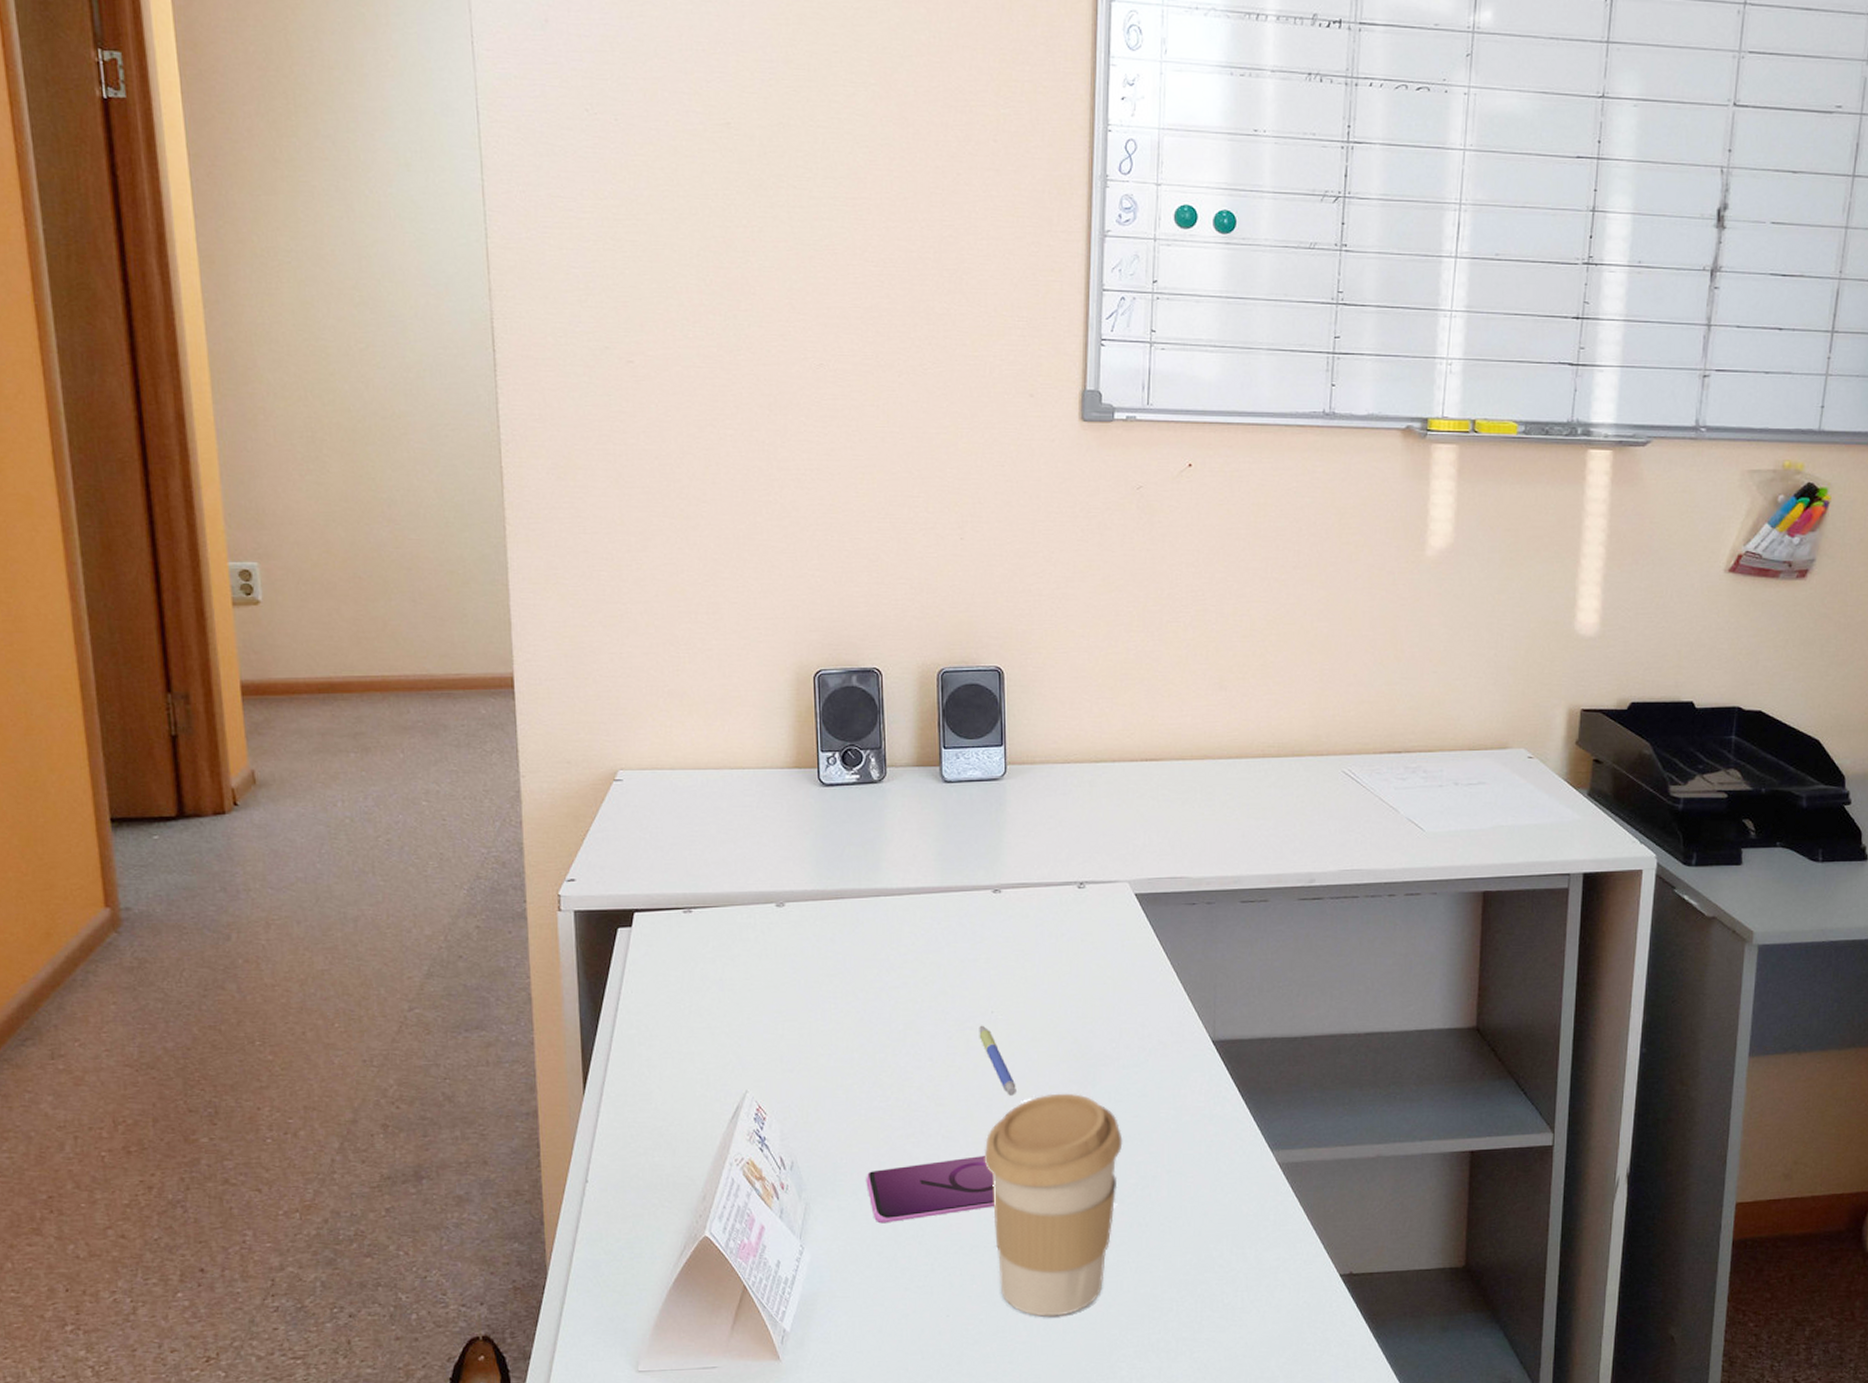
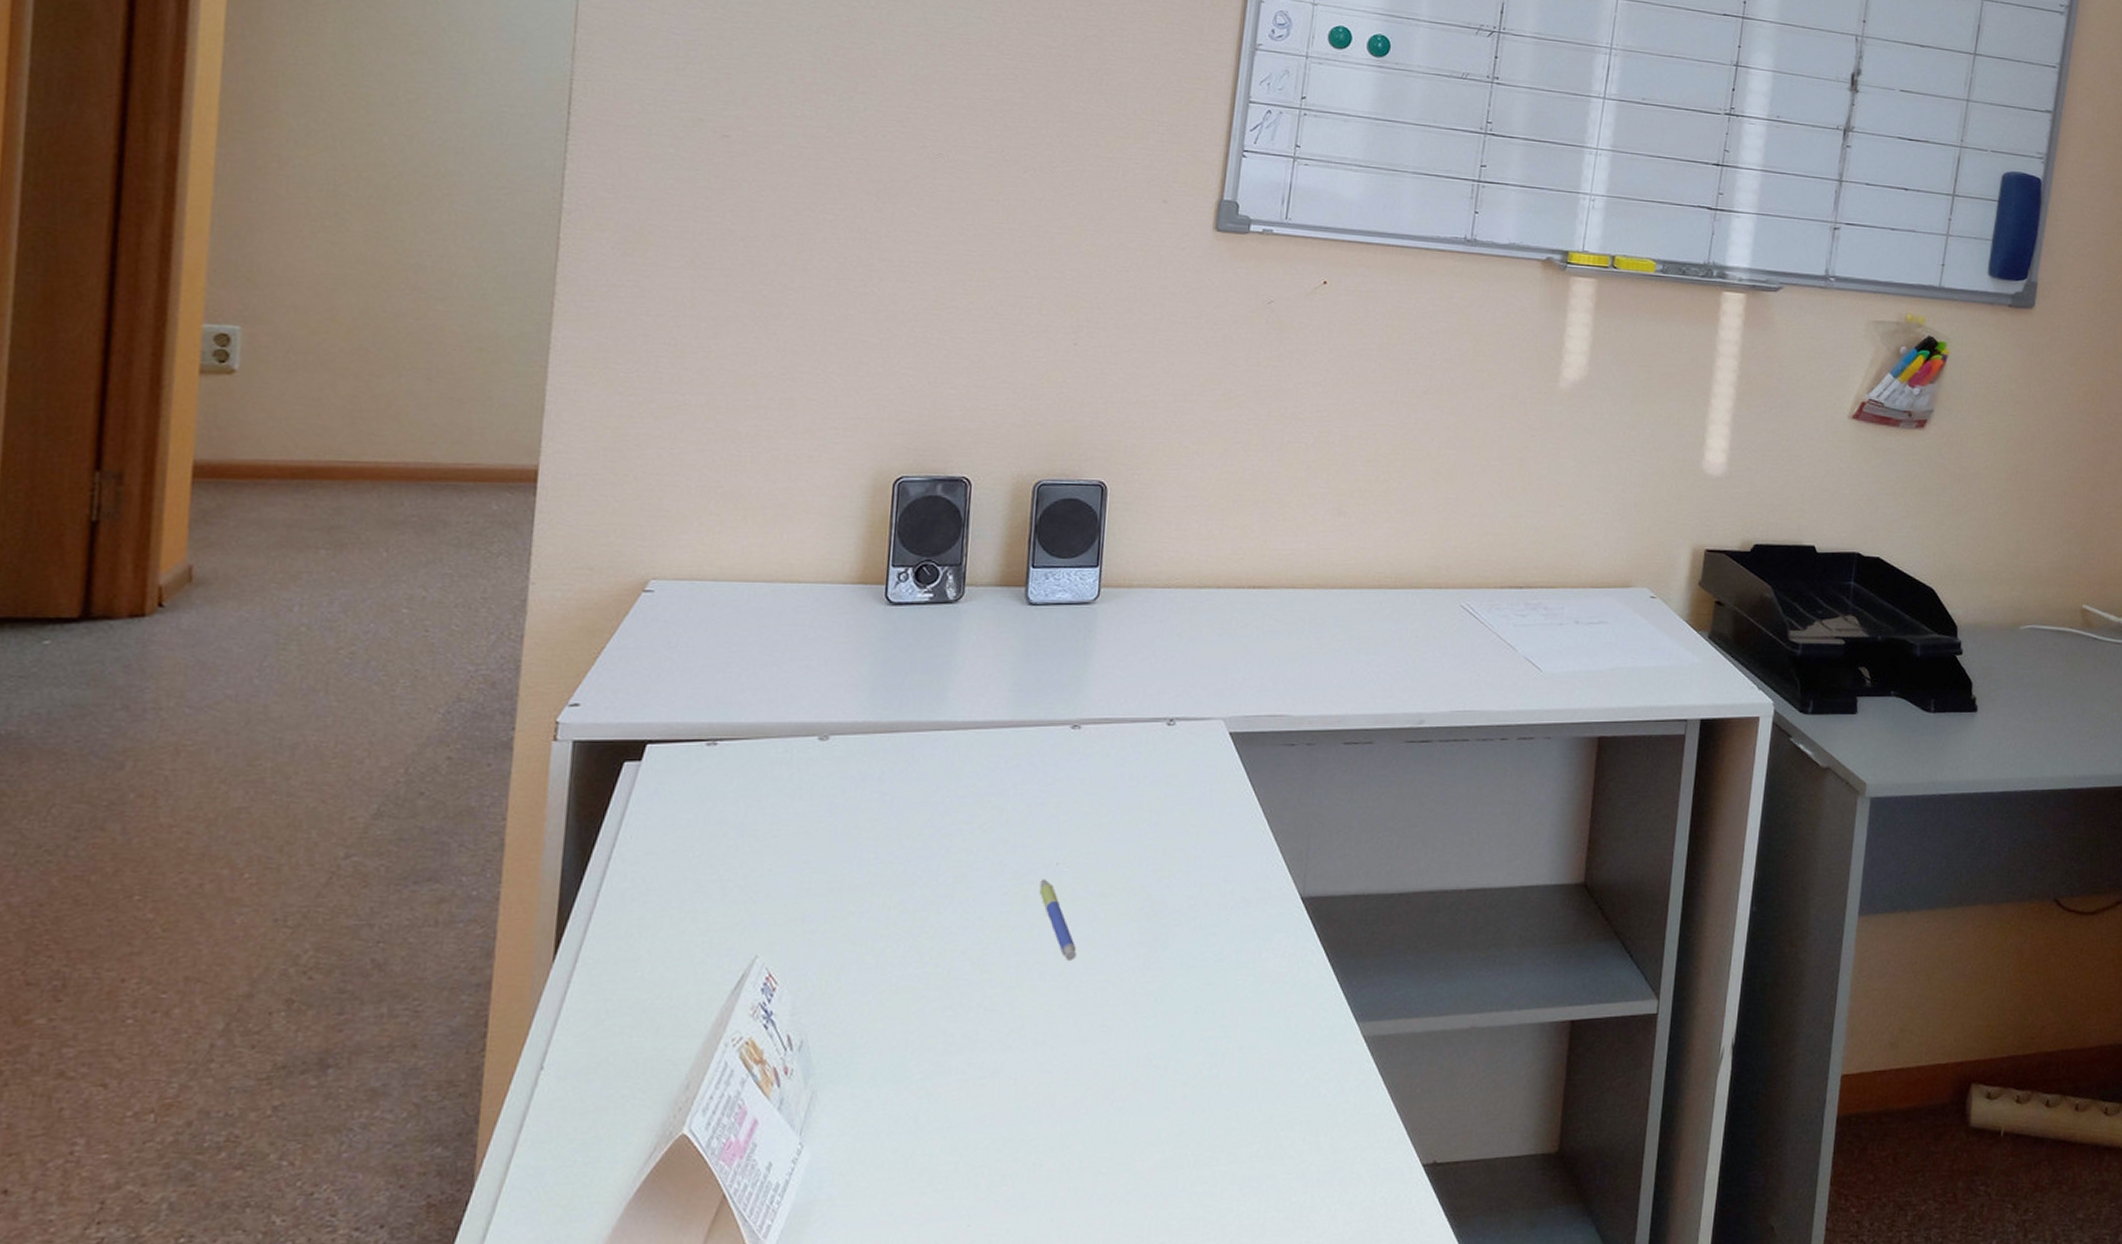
smartphone: present [866,1155,994,1224] -> none [888,1030,1041,1115]
coffee cup: present [984,1093,1123,1317] -> none [1031,957,1193,1224]

